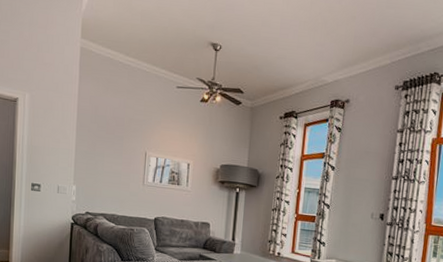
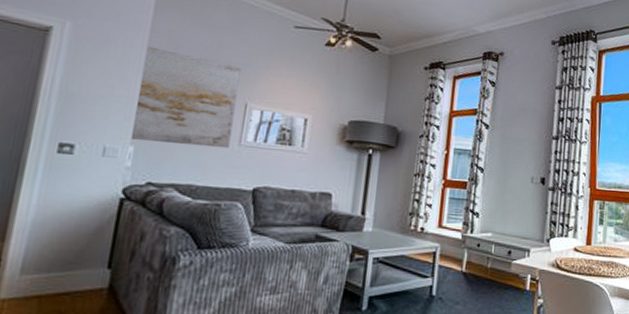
wall art: none [74,109,141,188] -> present [132,46,241,149]

